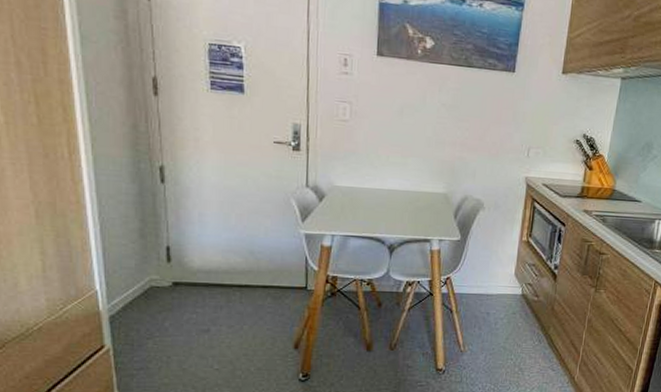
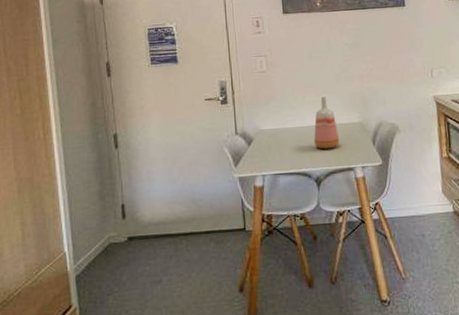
vase: none [392,160,421,217] -> present [313,97,340,150]

